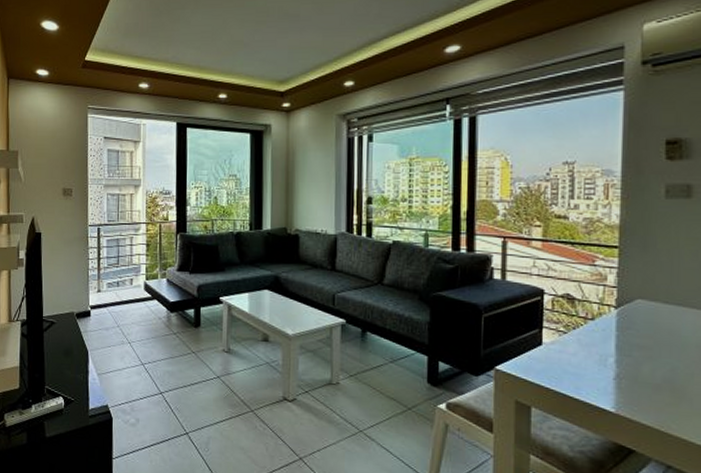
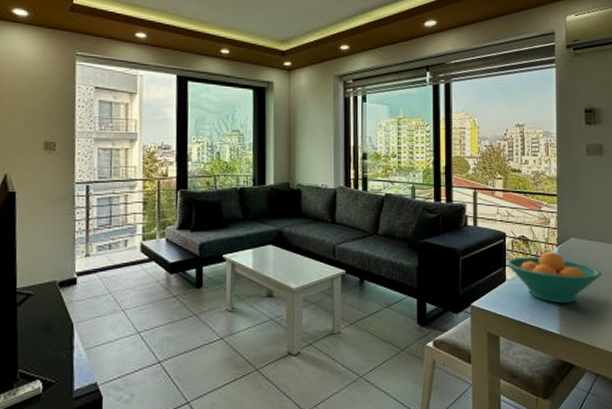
fruit bowl: none [543,314,681,377] -> present [506,252,601,303]

